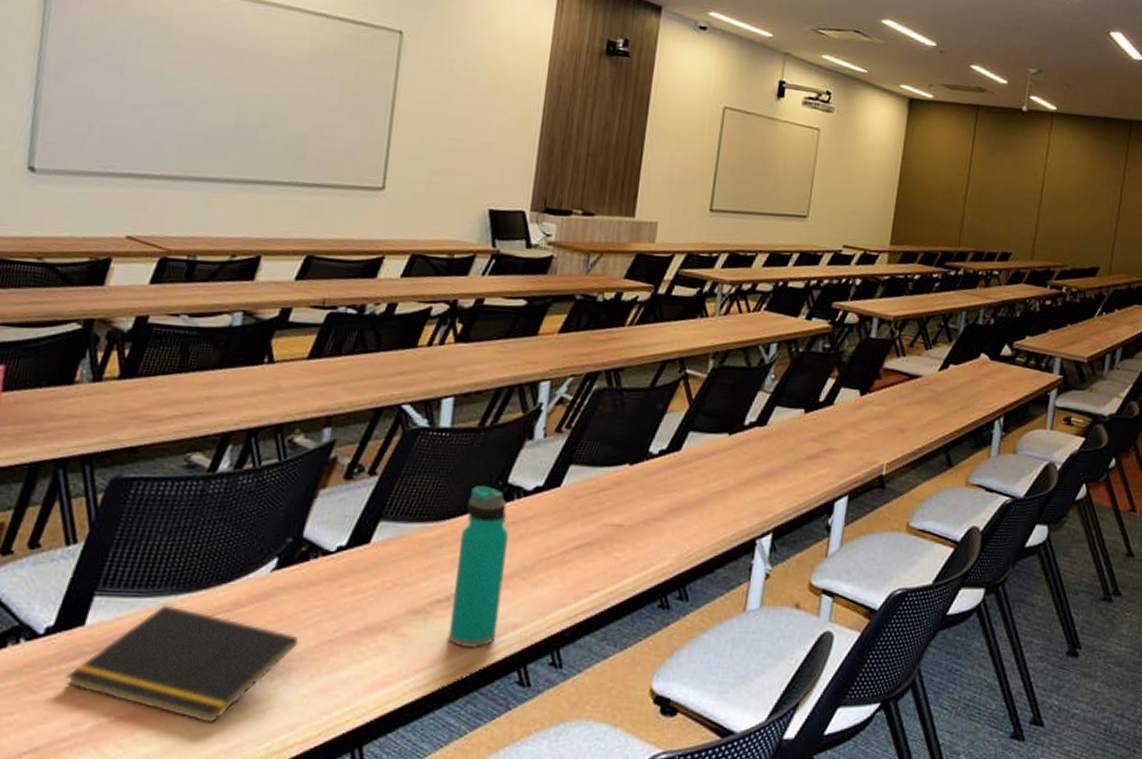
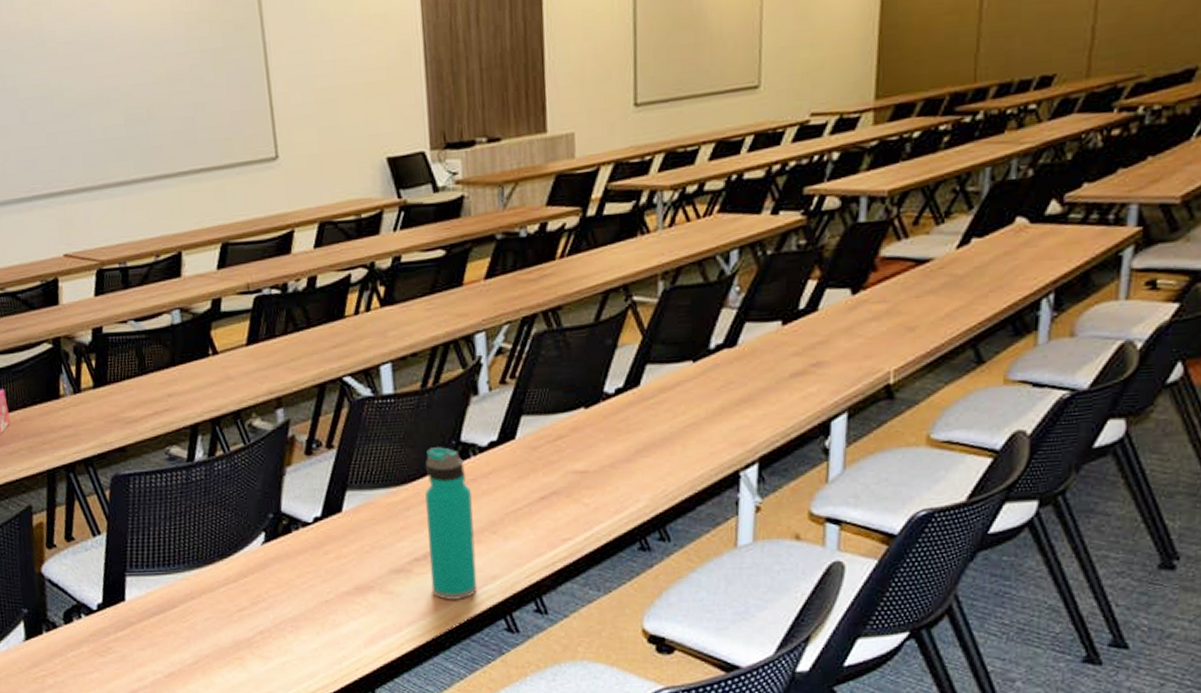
notepad: present [66,604,299,723] -> none [122,579,300,675]

